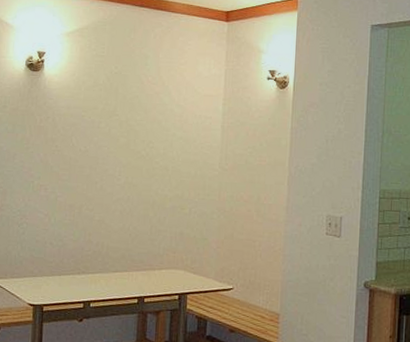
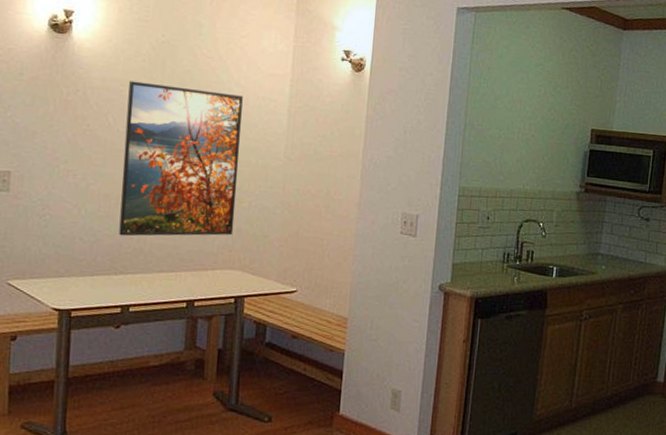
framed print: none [81,107,183,241] -> present [119,80,243,236]

